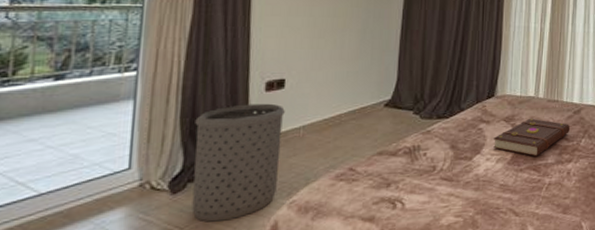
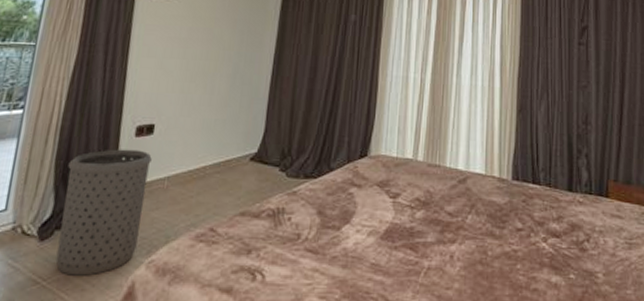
book: present [493,118,571,156] -> none [364,184,454,232]

